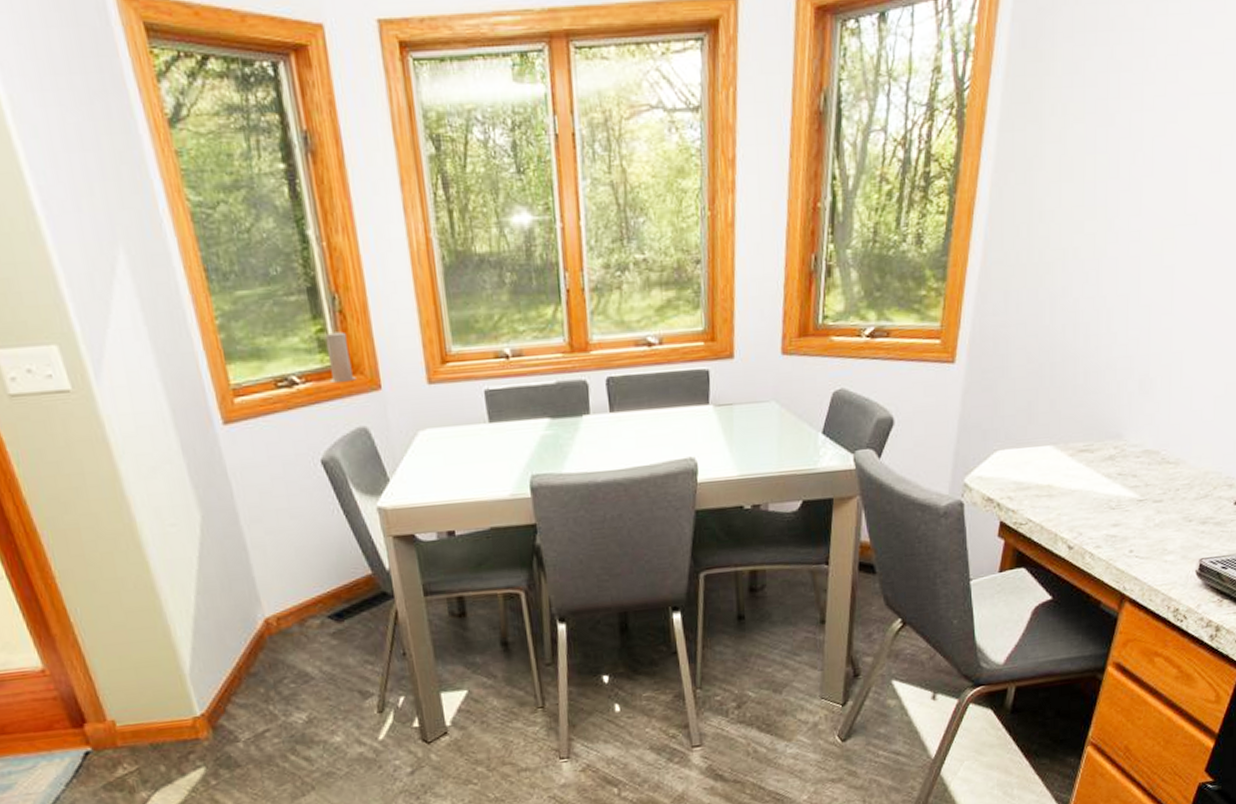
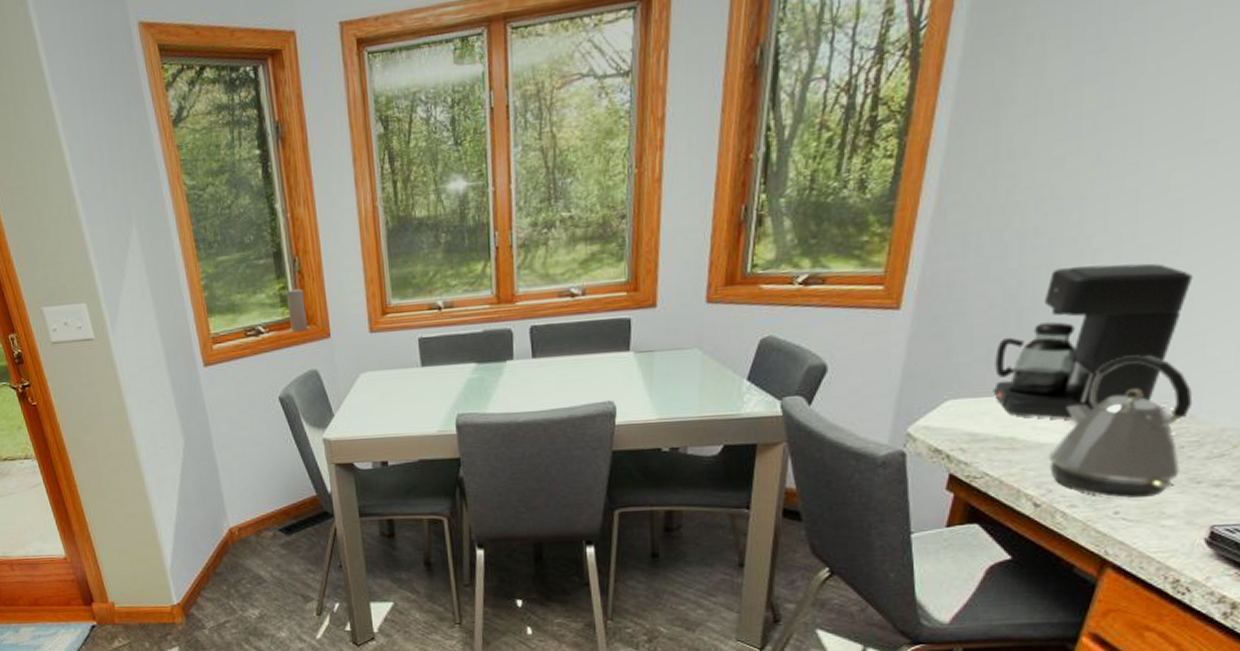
coffee maker: none [1033,323,1182,467] -> present [992,263,1193,419]
kettle: none [1078,406,1184,537] -> present [1048,354,1193,498]

